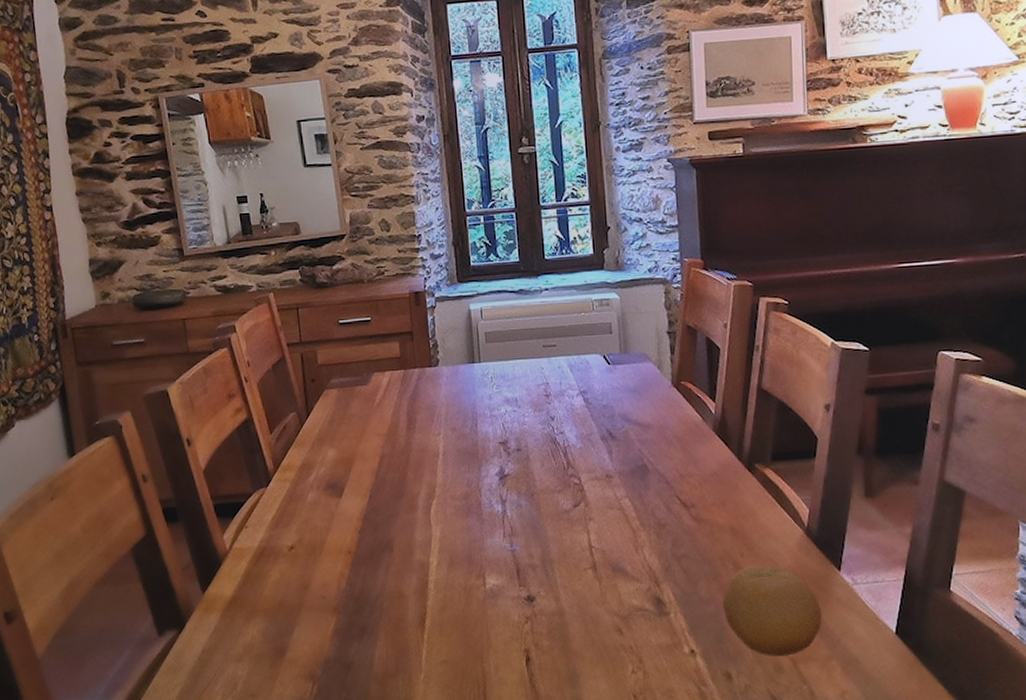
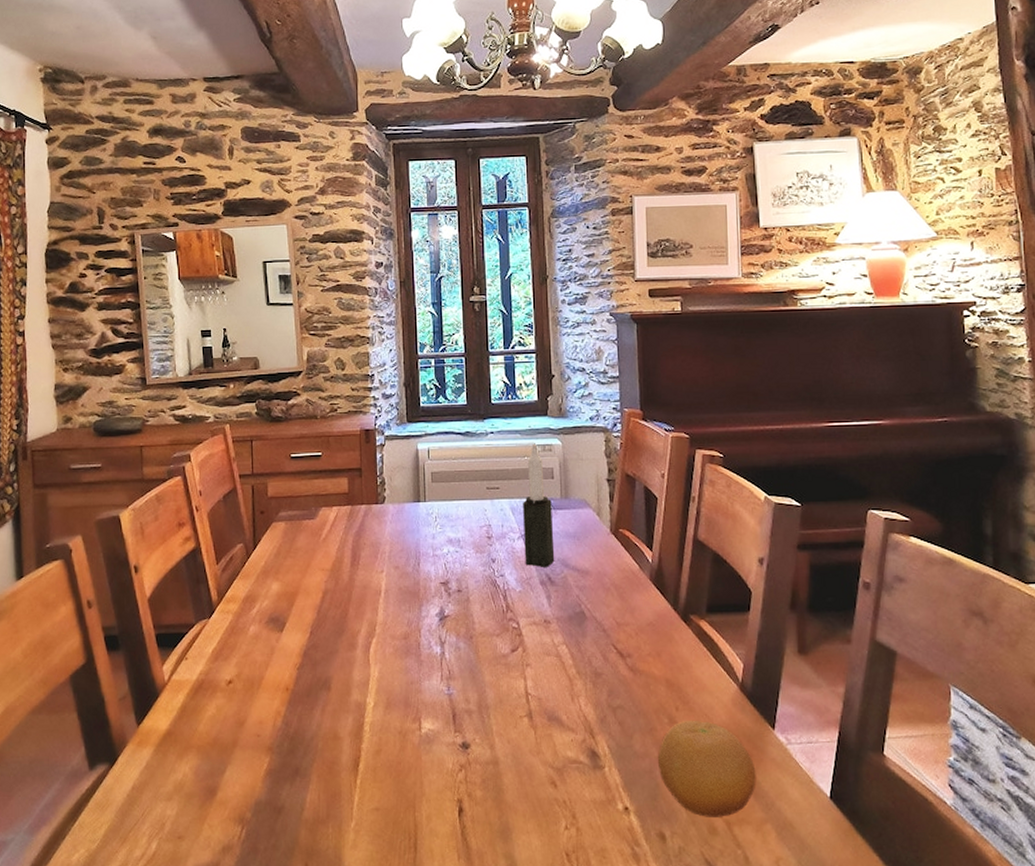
candle: none [581,298,615,423] -> present [523,443,555,567]

